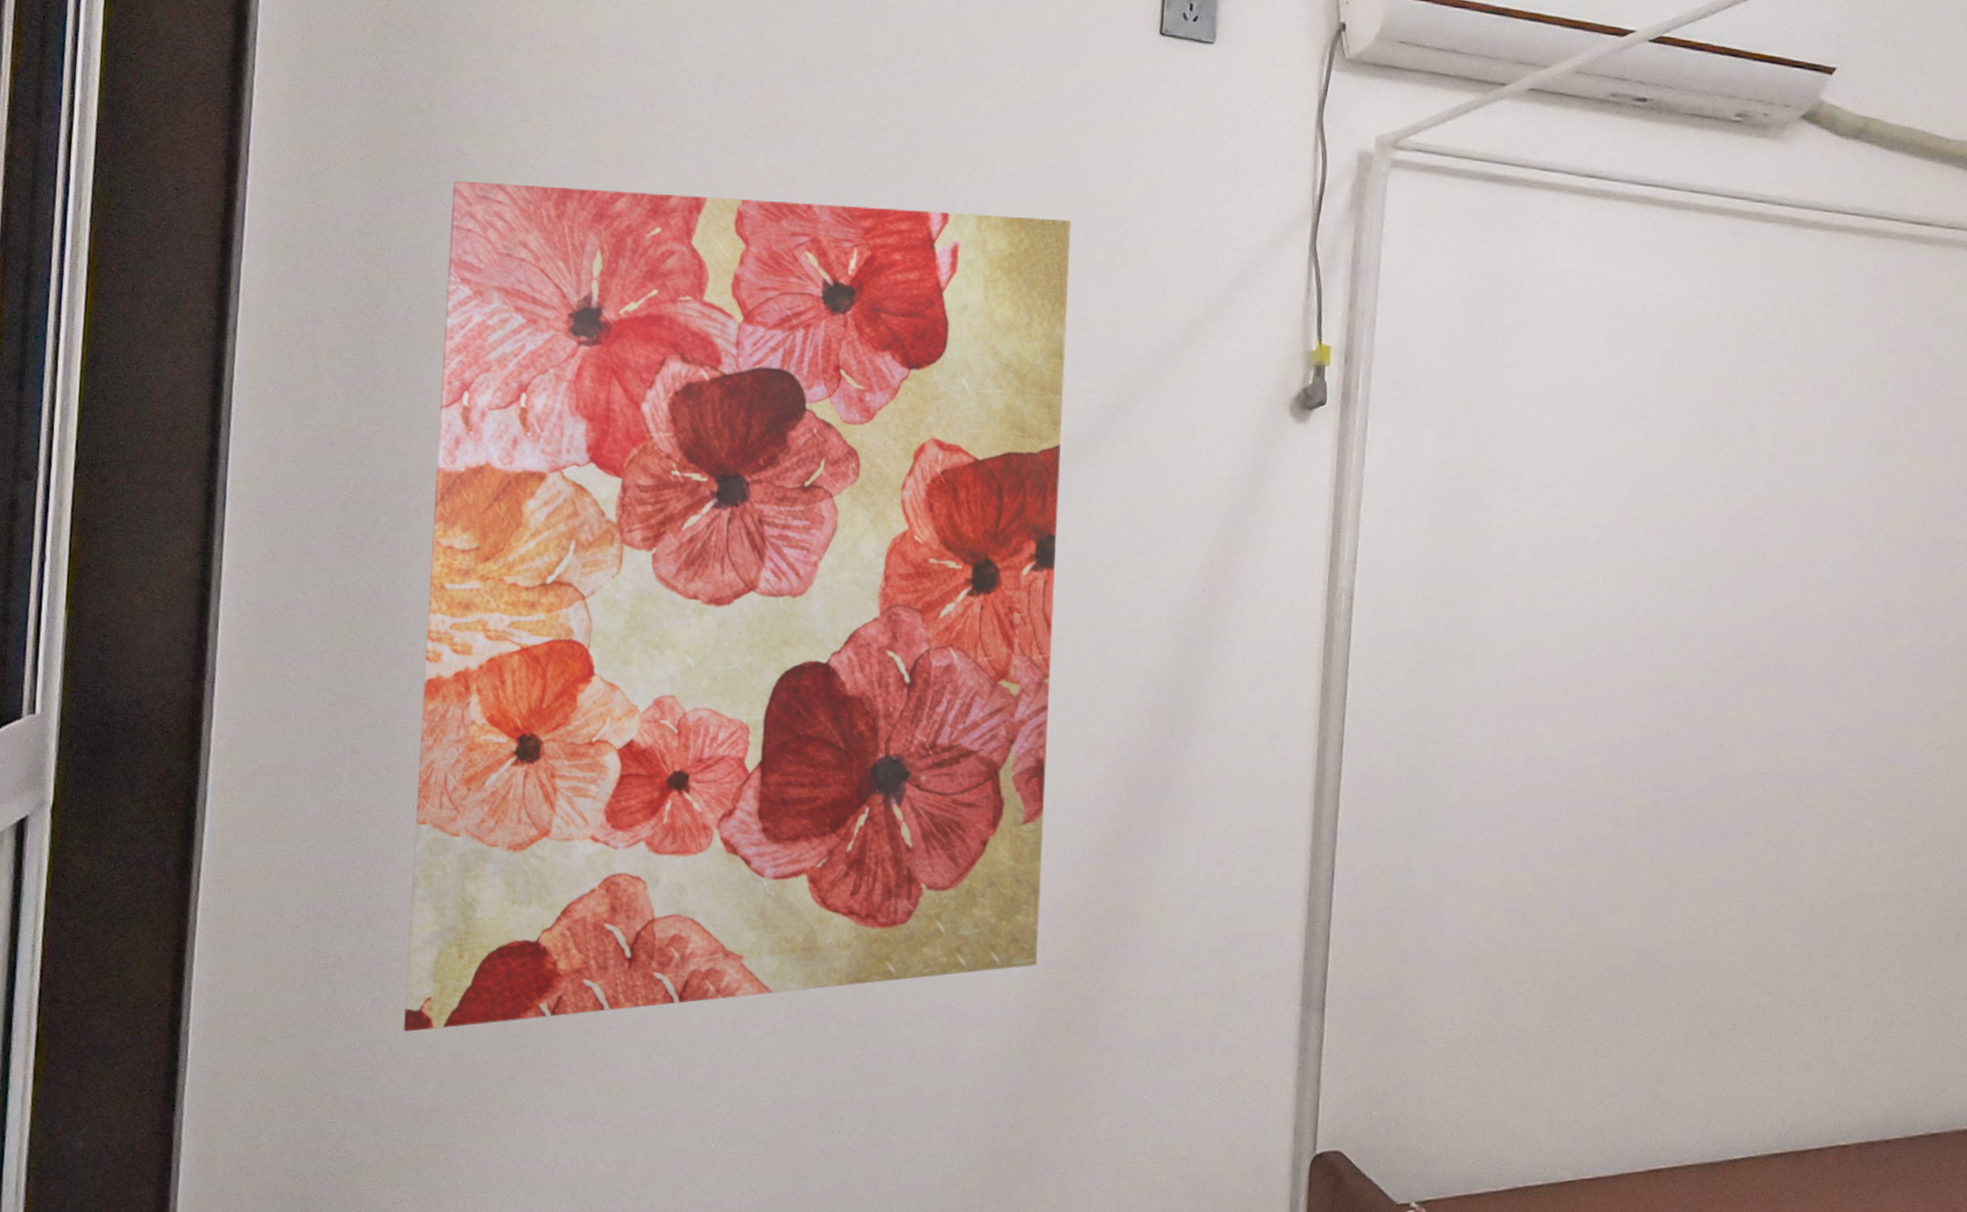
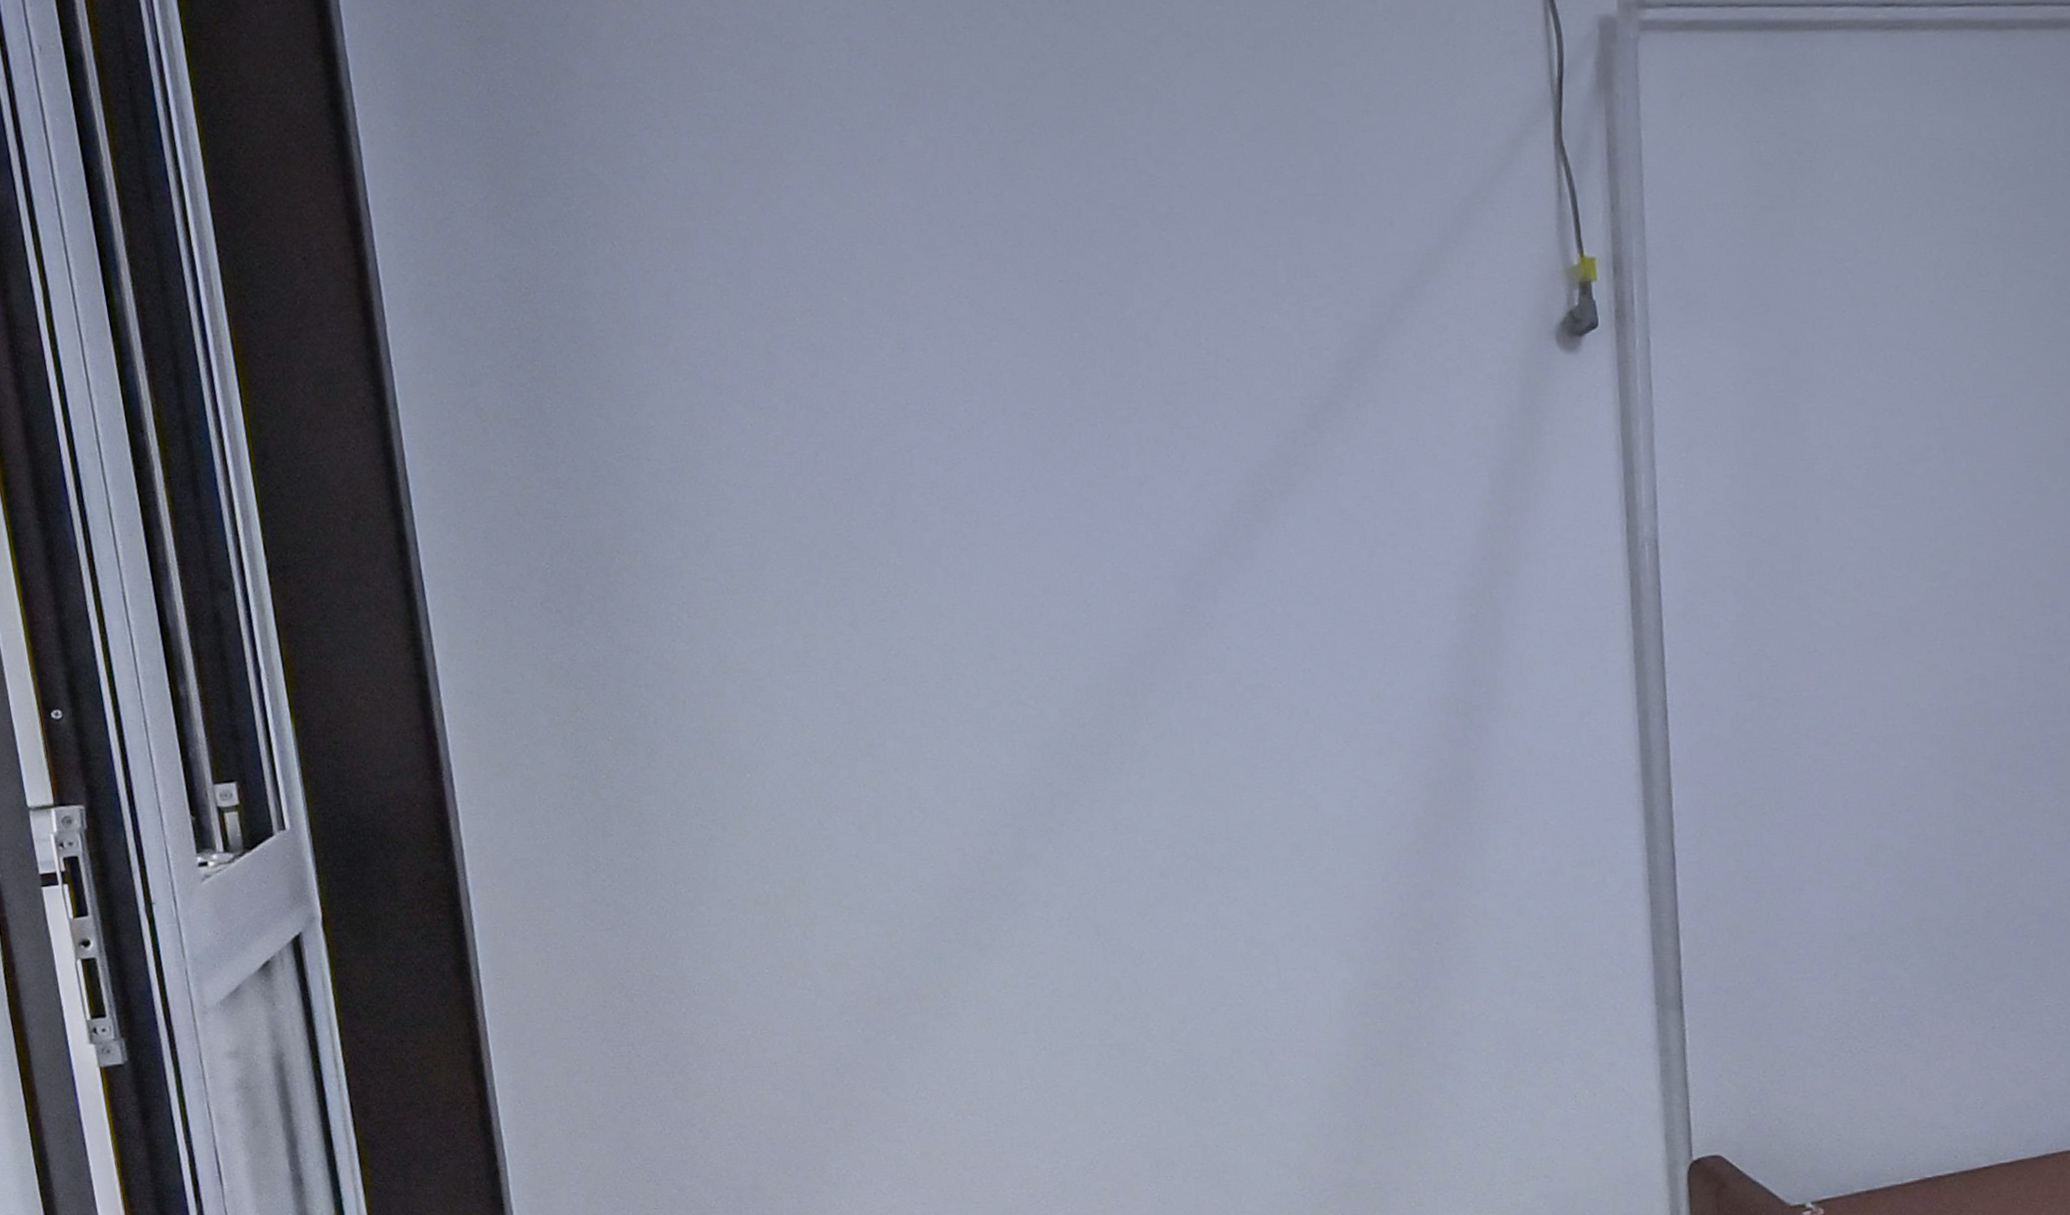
wall art: present [404,181,1071,1032] -> none [587,151,1357,1113]

